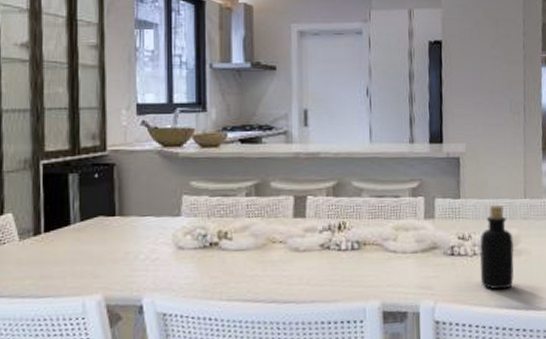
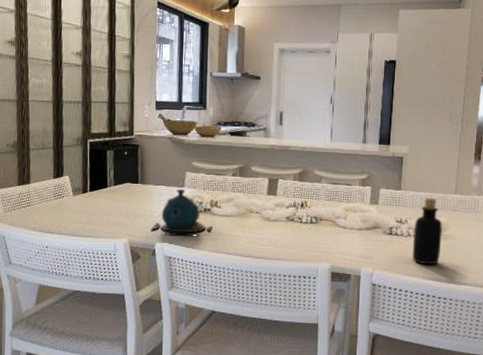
teapot: none [135,218,222,283] -> present [150,188,212,236]

